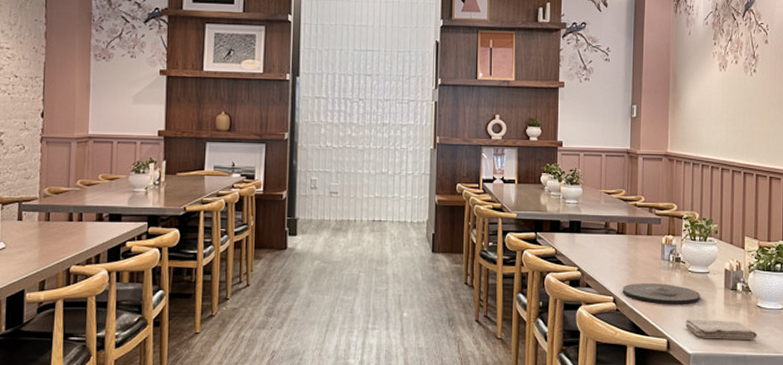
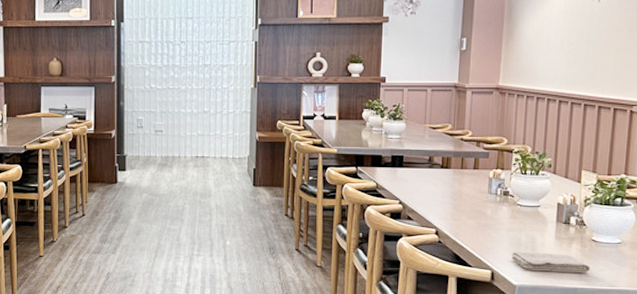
plate: present [622,283,701,304] -> none [445,216,530,237]

